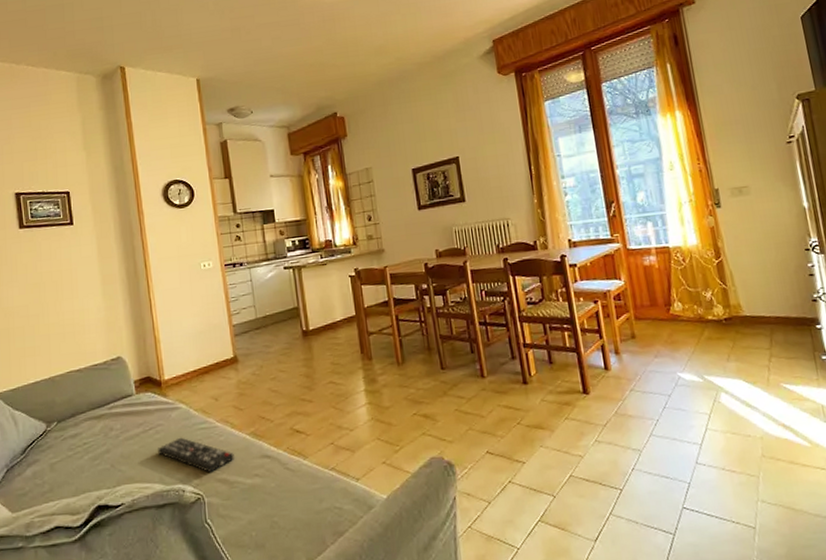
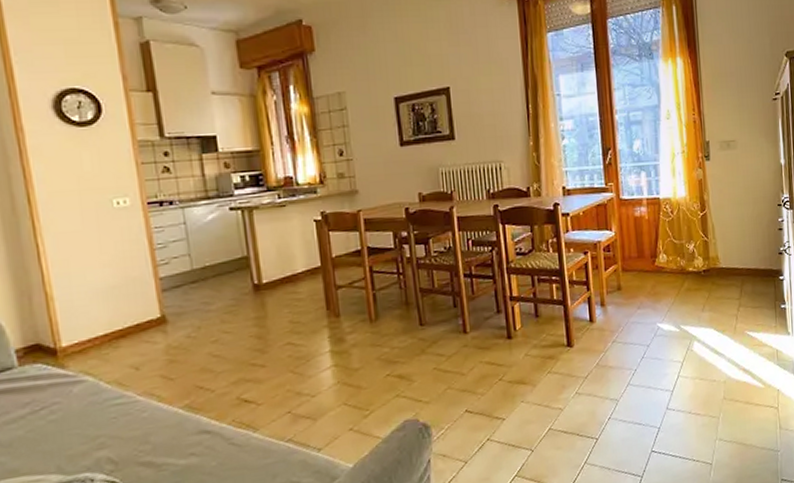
remote control: present [158,437,234,474] -> none [54,416,162,457]

